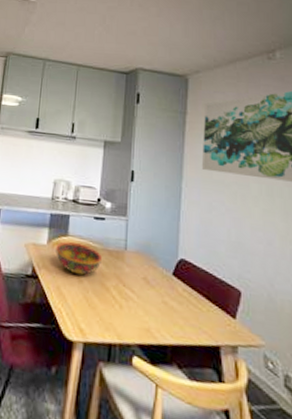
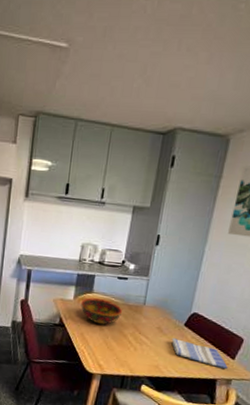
dish towel: none [160,291,230,331] -> present [171,338,228,369]

